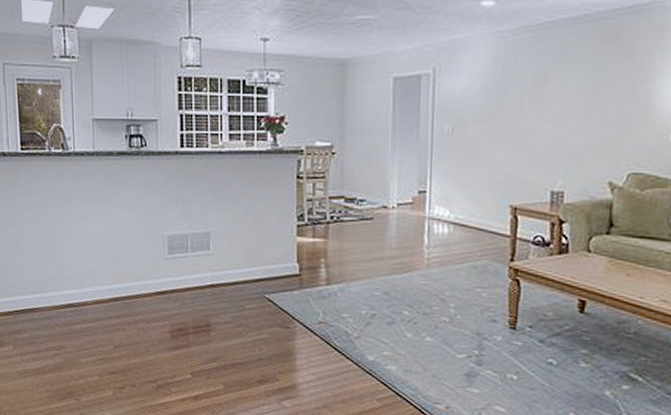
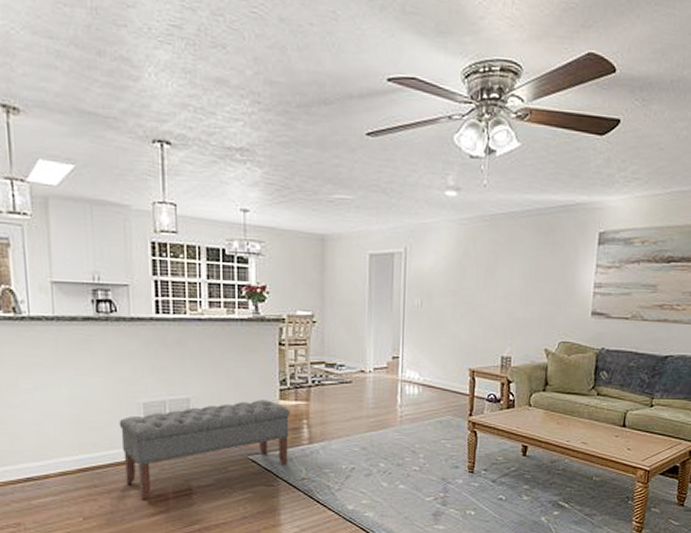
bench: none [146,235,308,333] -> present [119,399,291,500]

